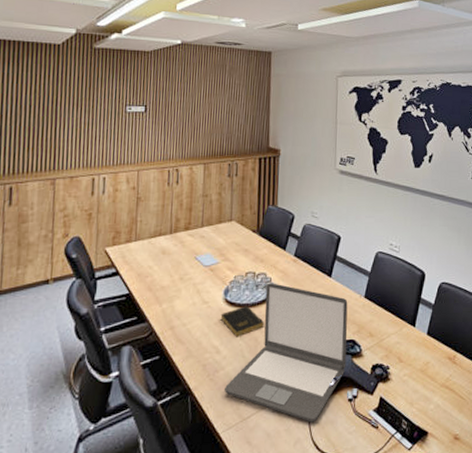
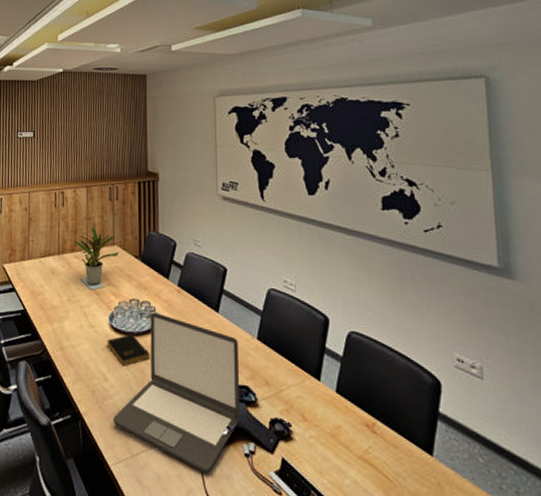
potted plant: none [187,204,236,263] -> present [73,227,119,286]

